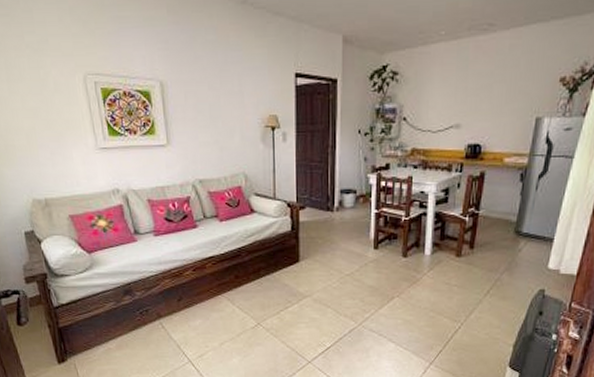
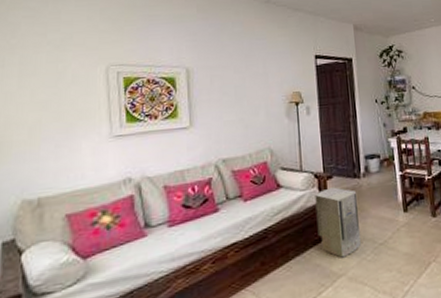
air purifier: none [287,218,329,282] -> present [315,187,361,258]

